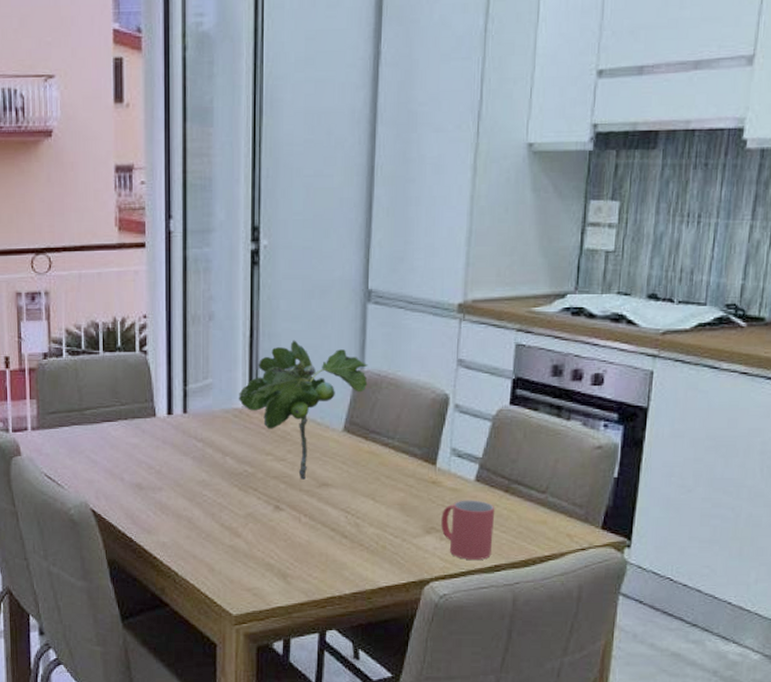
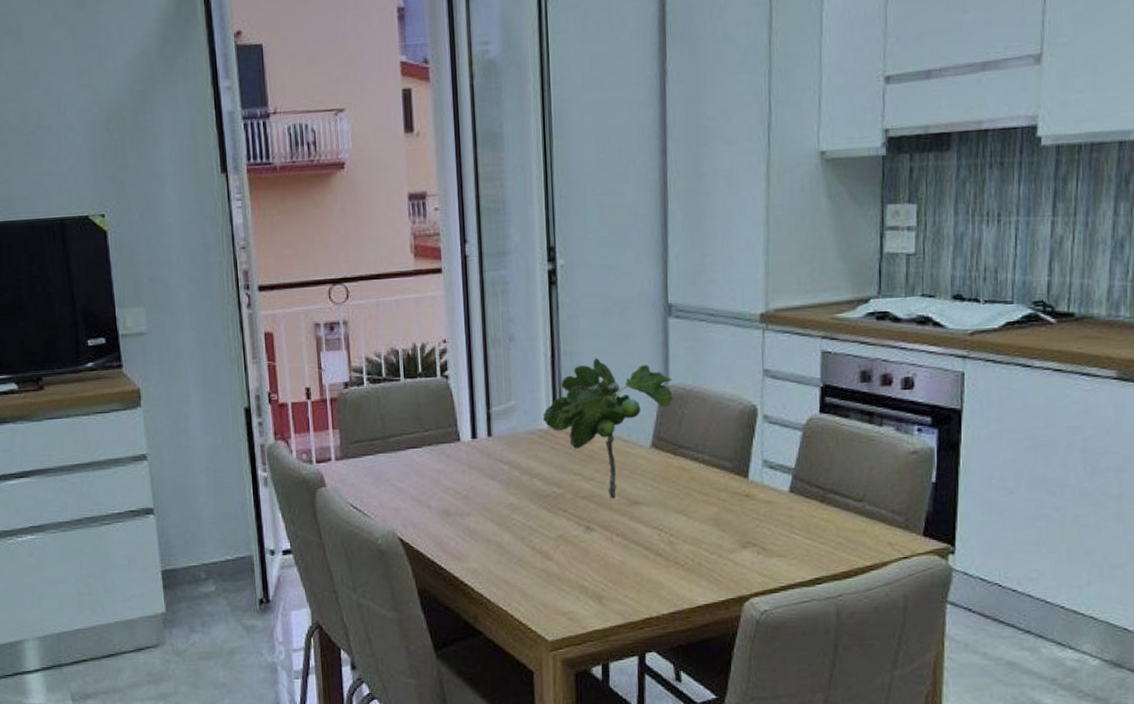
mug: present [441,500,495,560] -> none [757,511,812,573]

